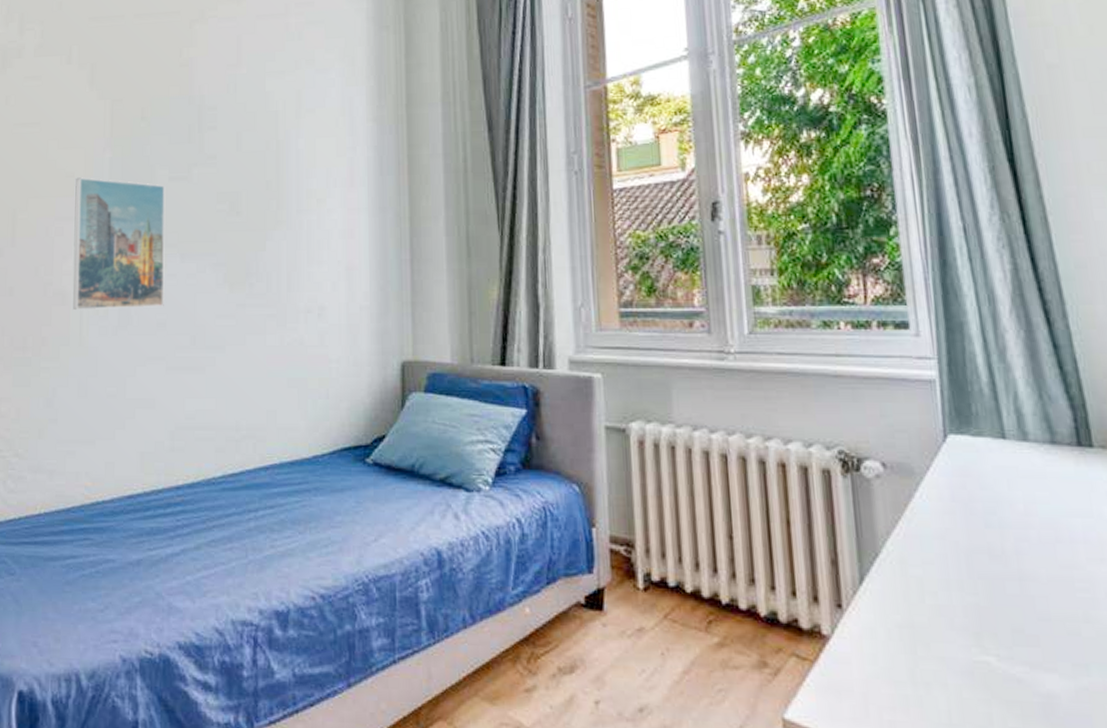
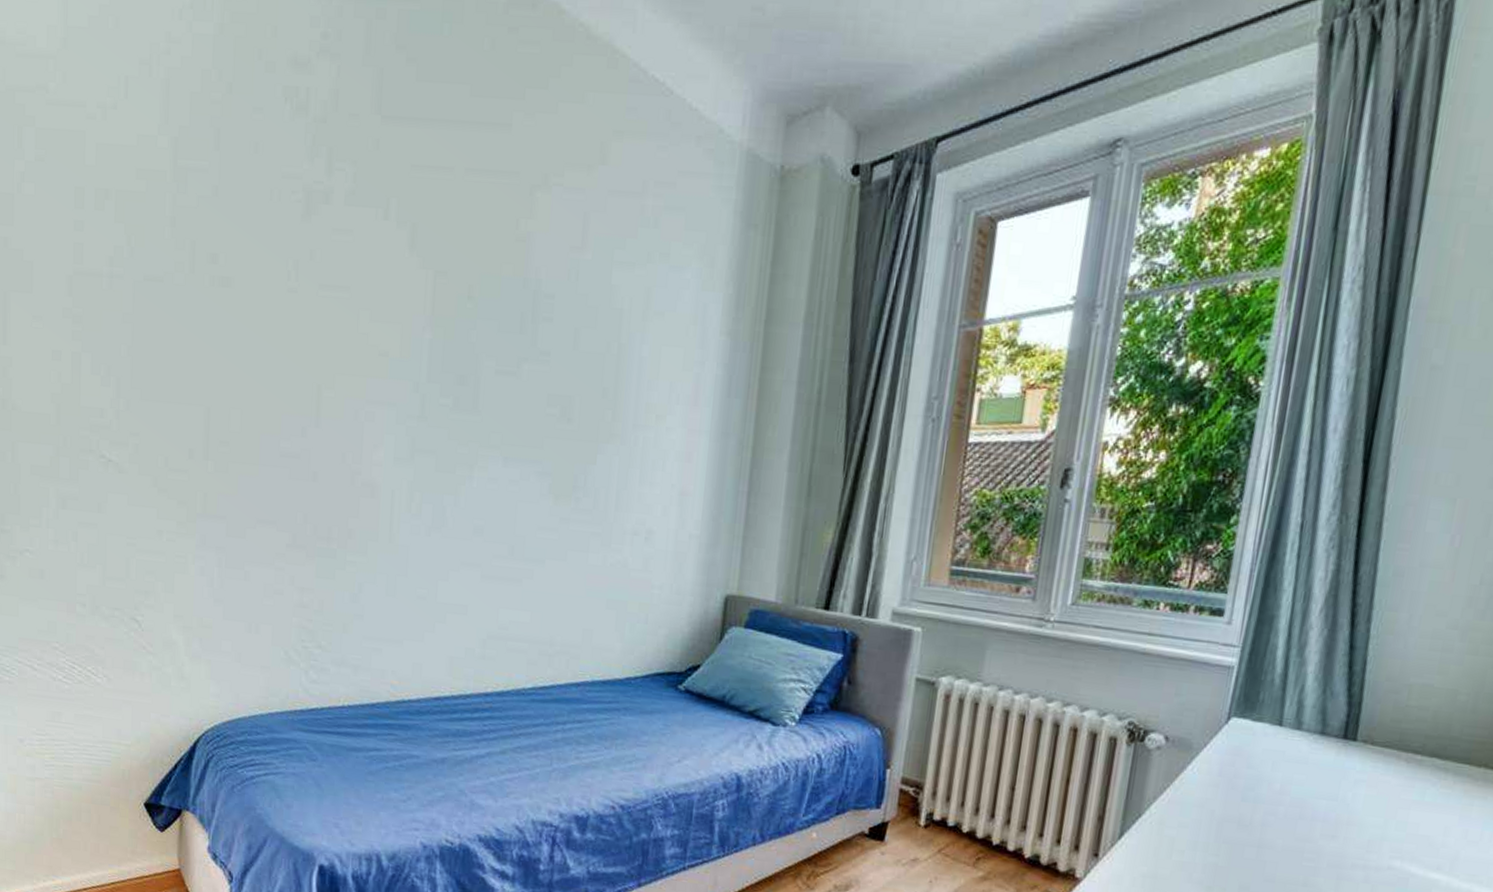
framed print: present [73,177,166,310] -> none [383,357,491,512]

